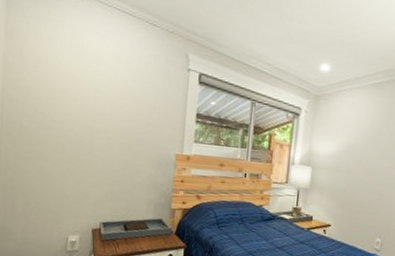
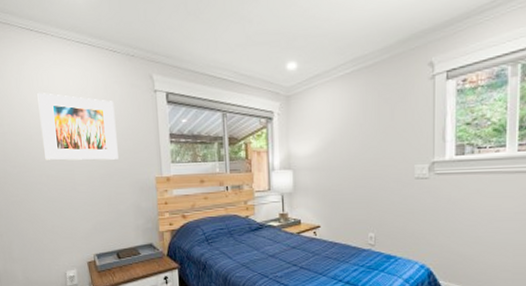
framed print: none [65,53,145,131] -> present [37,93,118,161]

